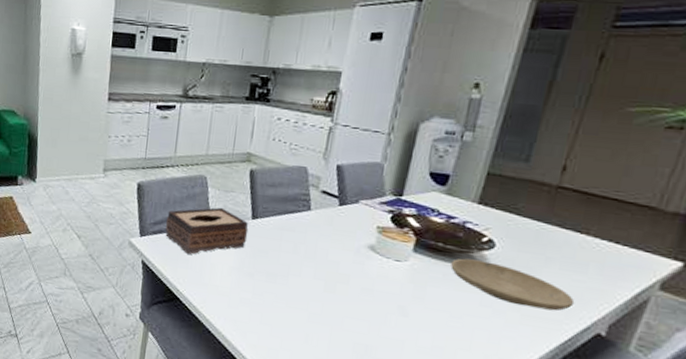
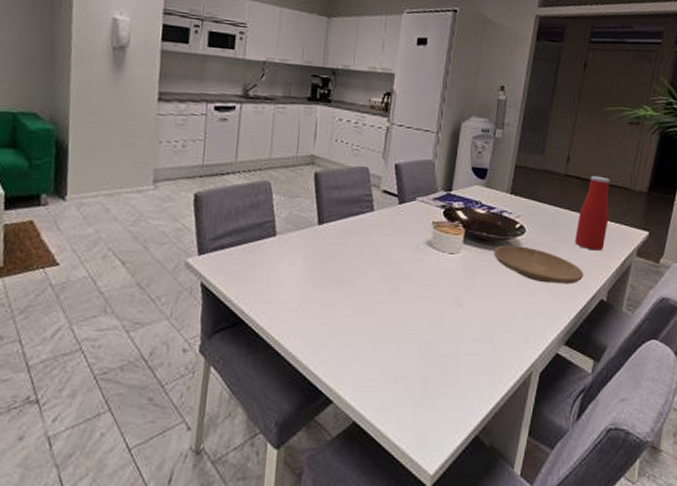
tissue box: present [165,207,249,255] -> none [227,214,315,269]
bottle: none [564,189,627,278] -> present [575,175,610,251]

